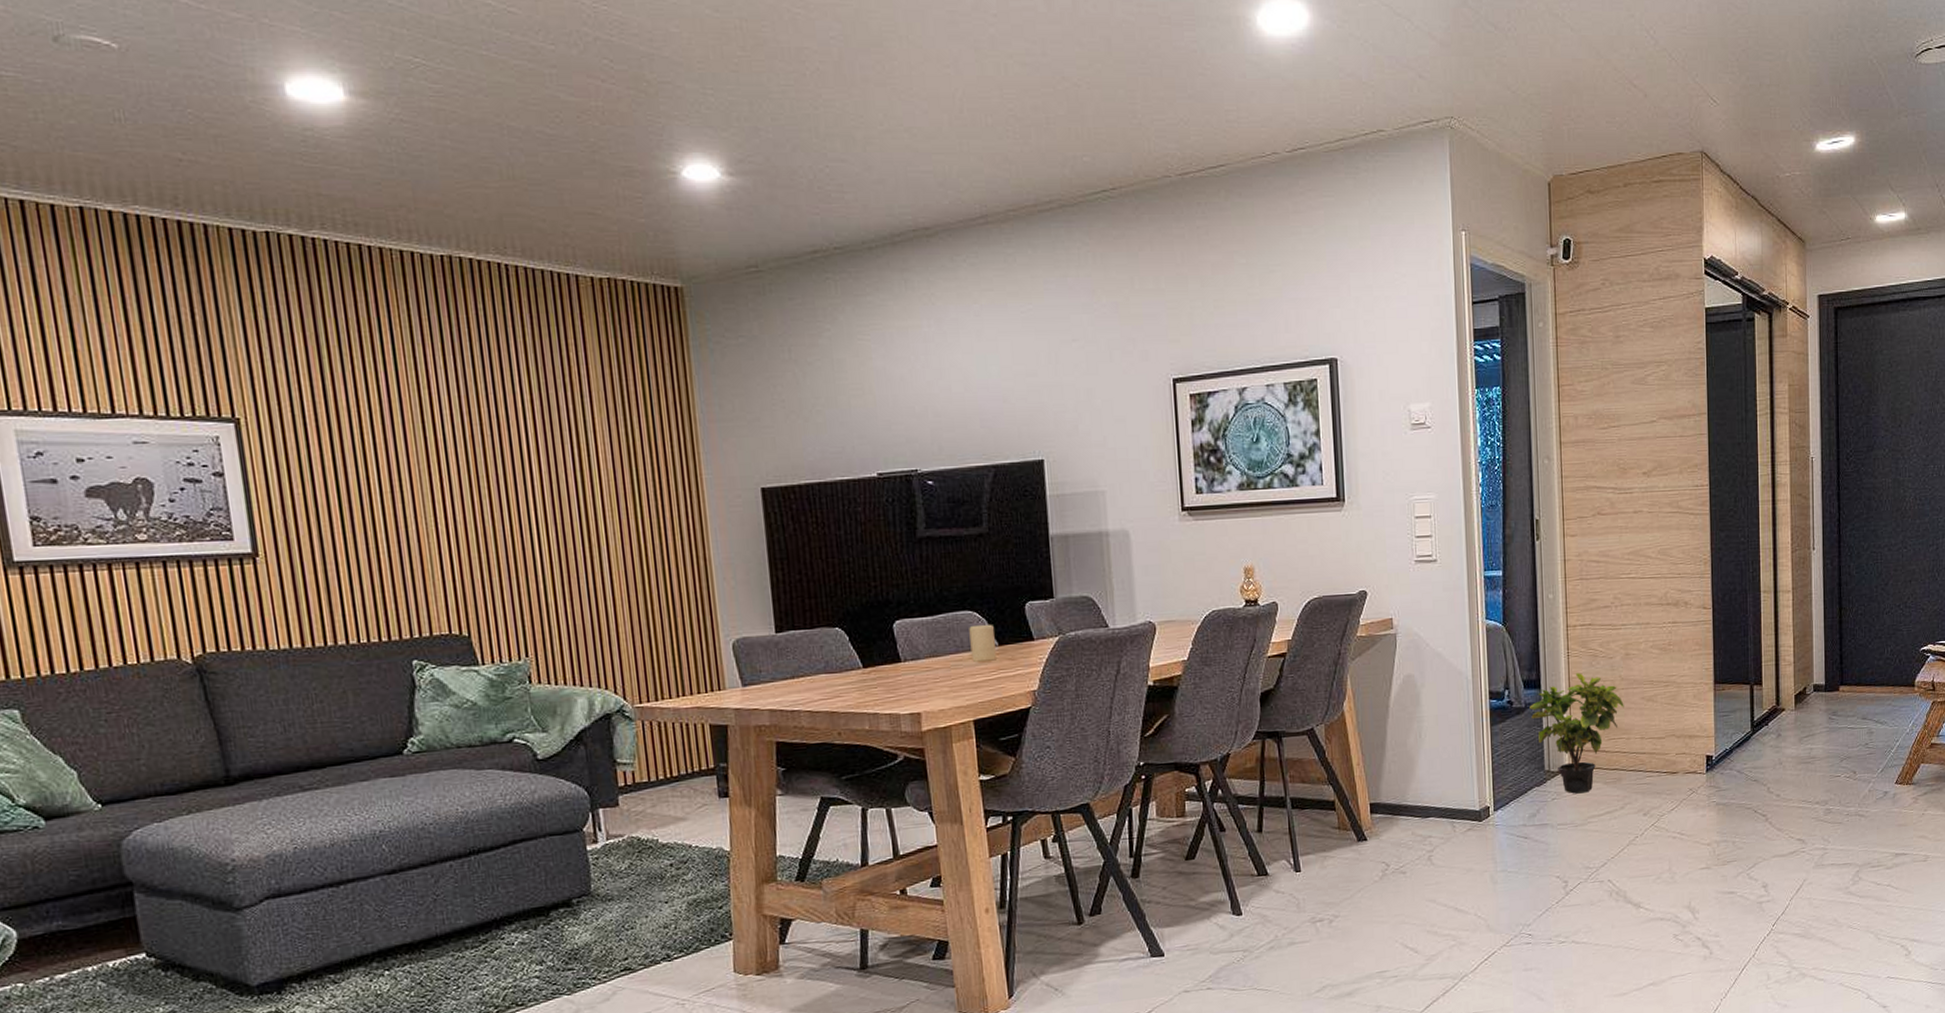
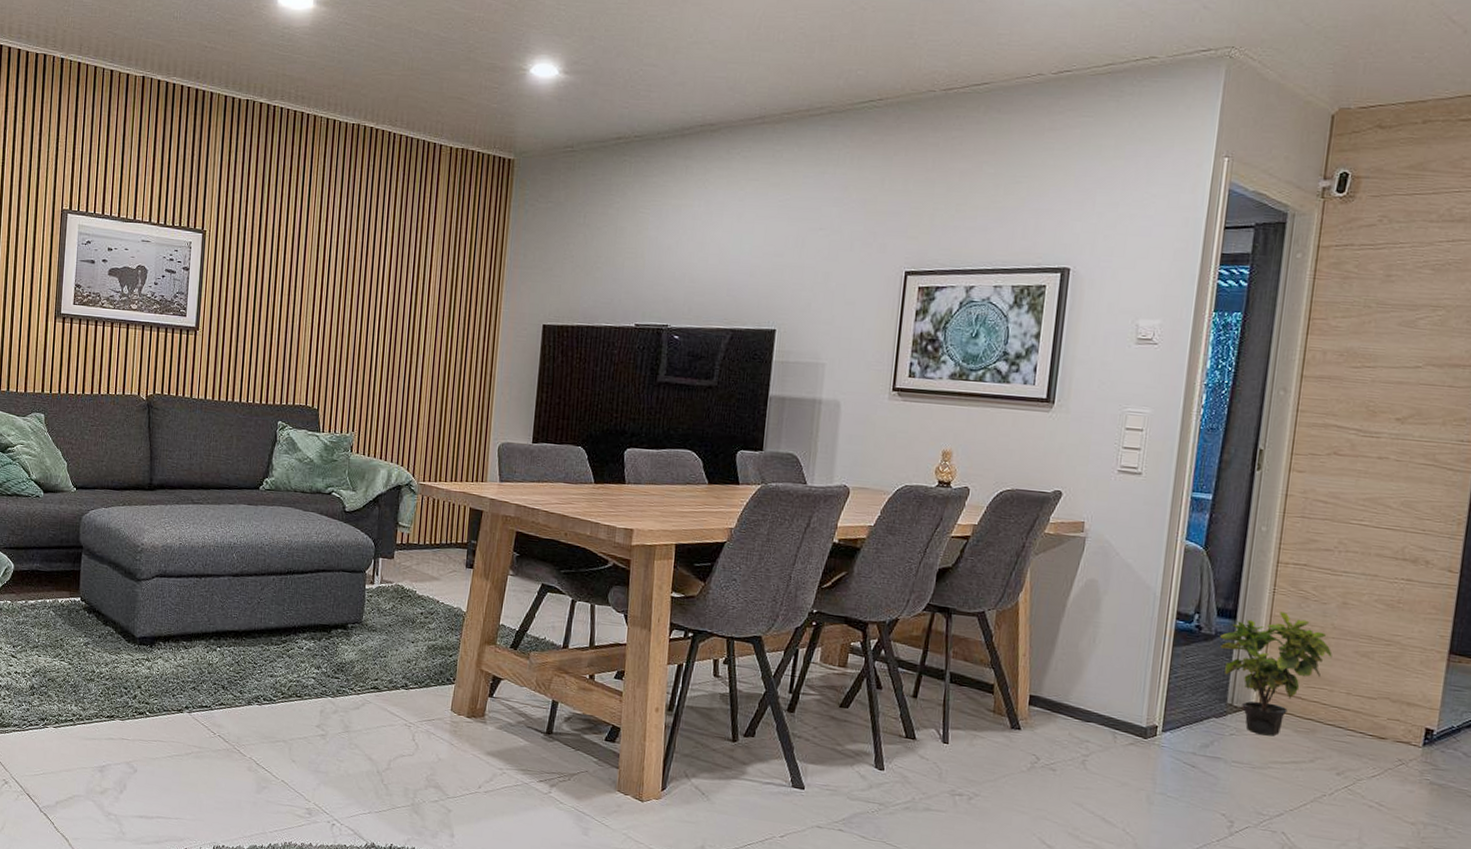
candle: present [969,624,996,662] -> none [683,463,707,496]

